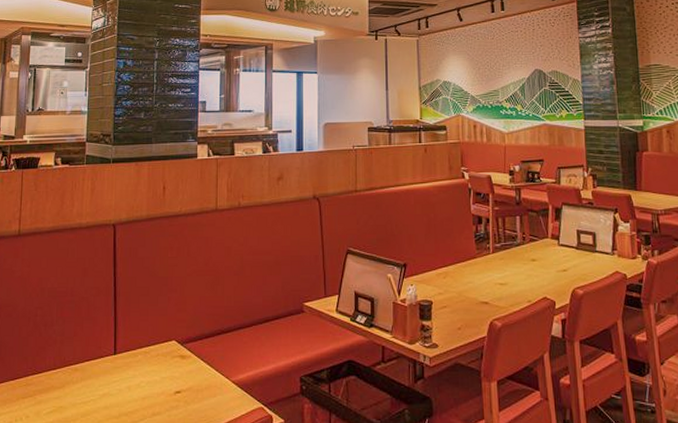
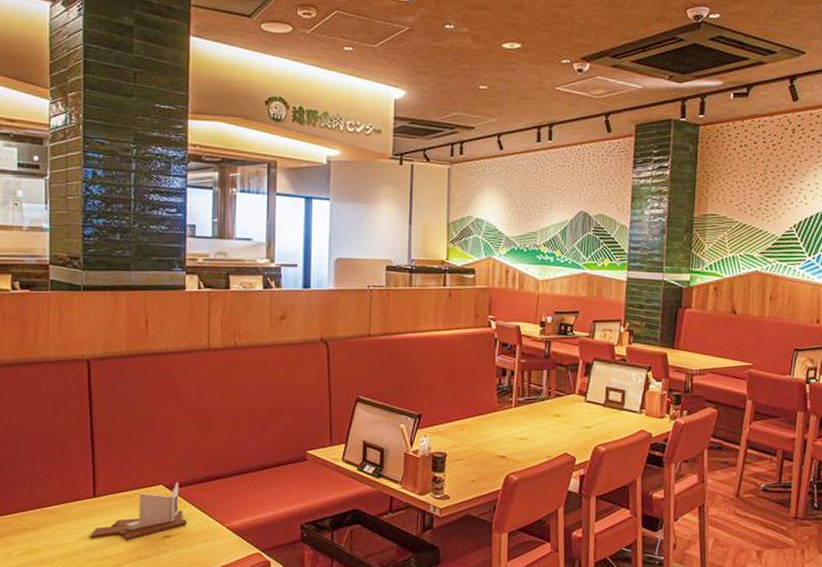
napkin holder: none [109,336,196,397] -> present [90,481,187,541]

